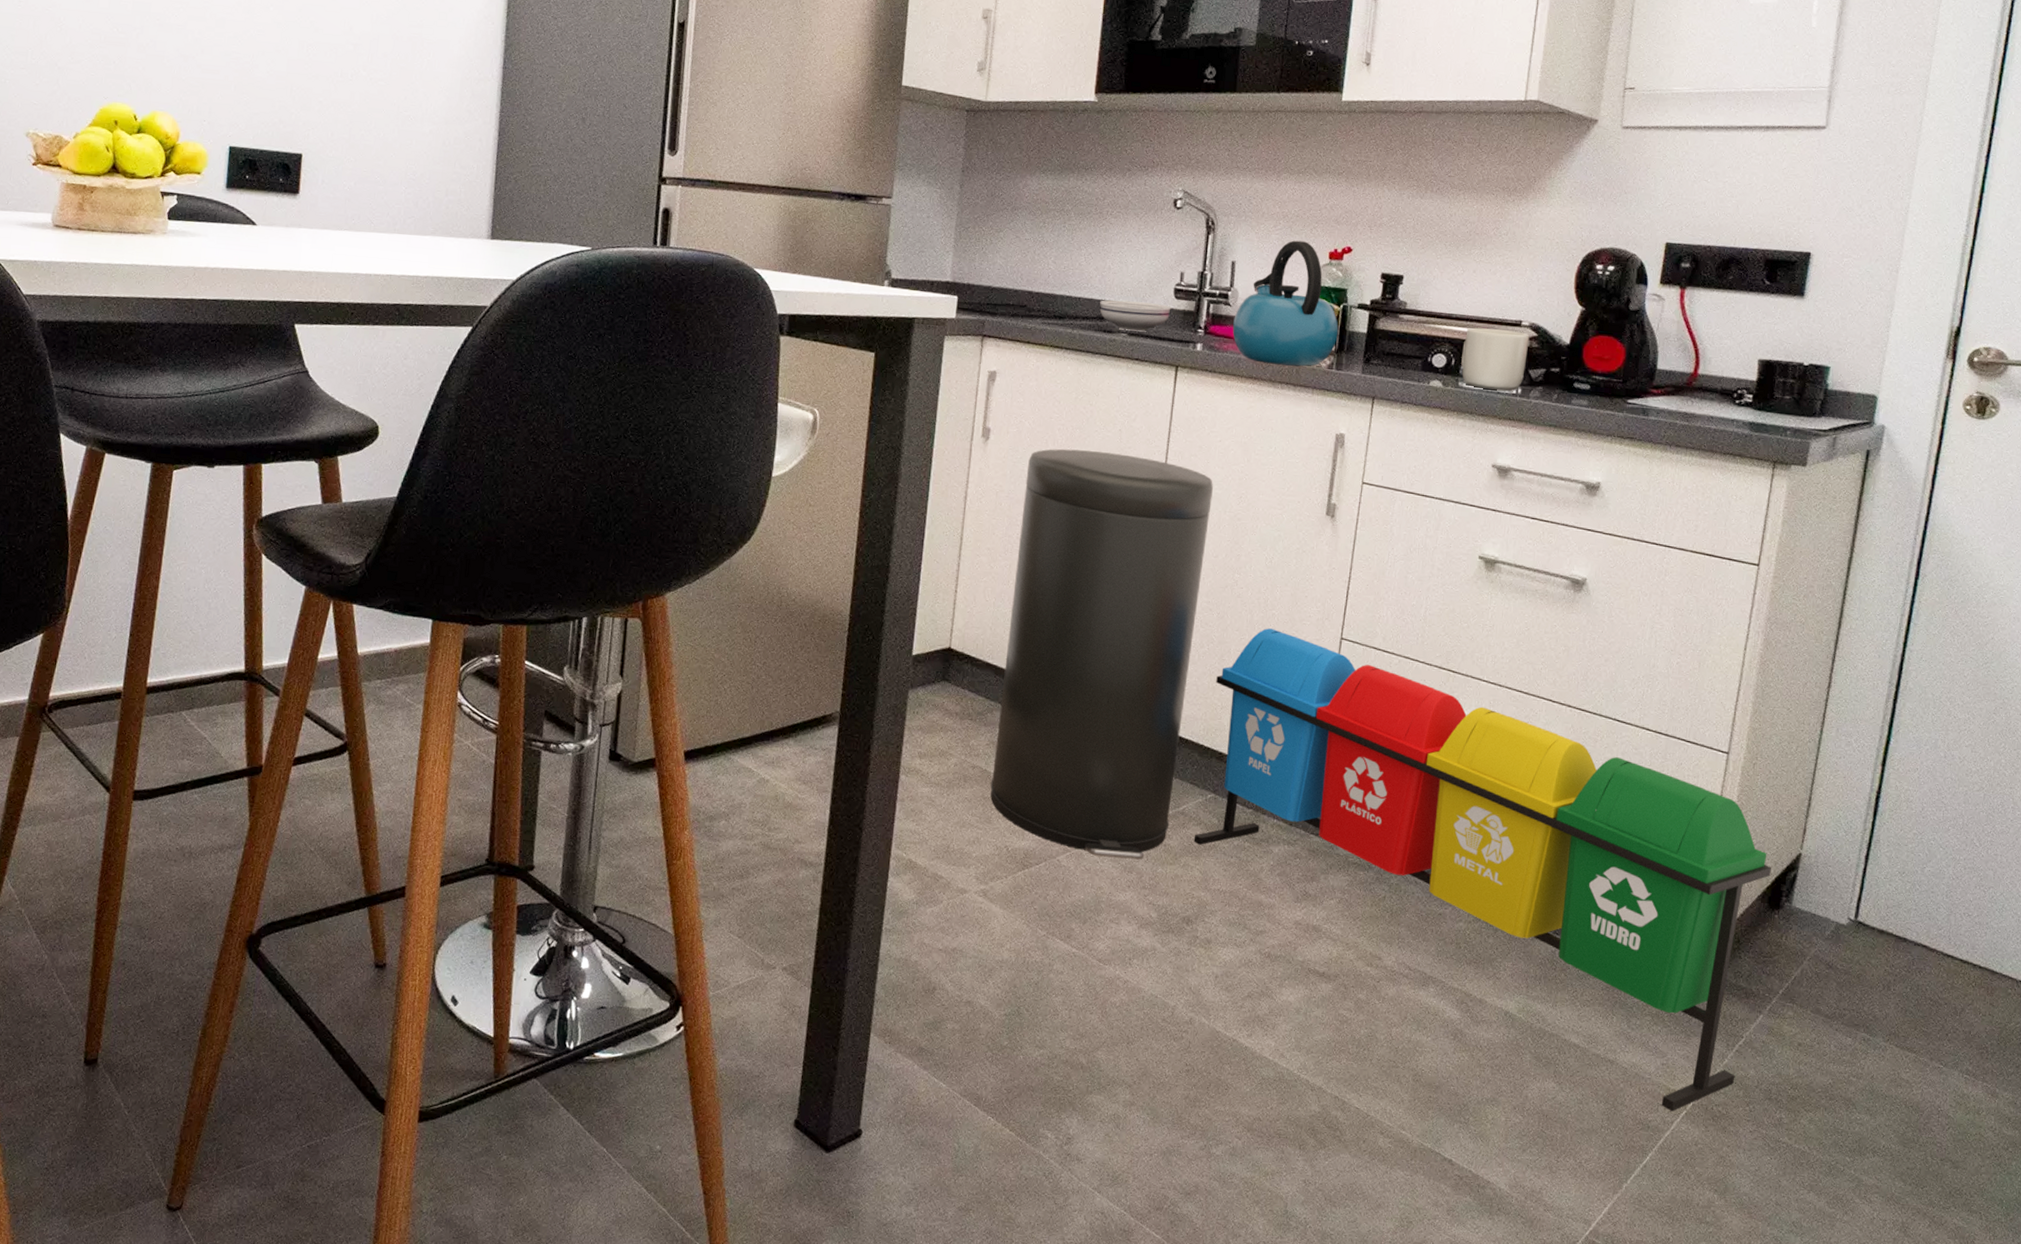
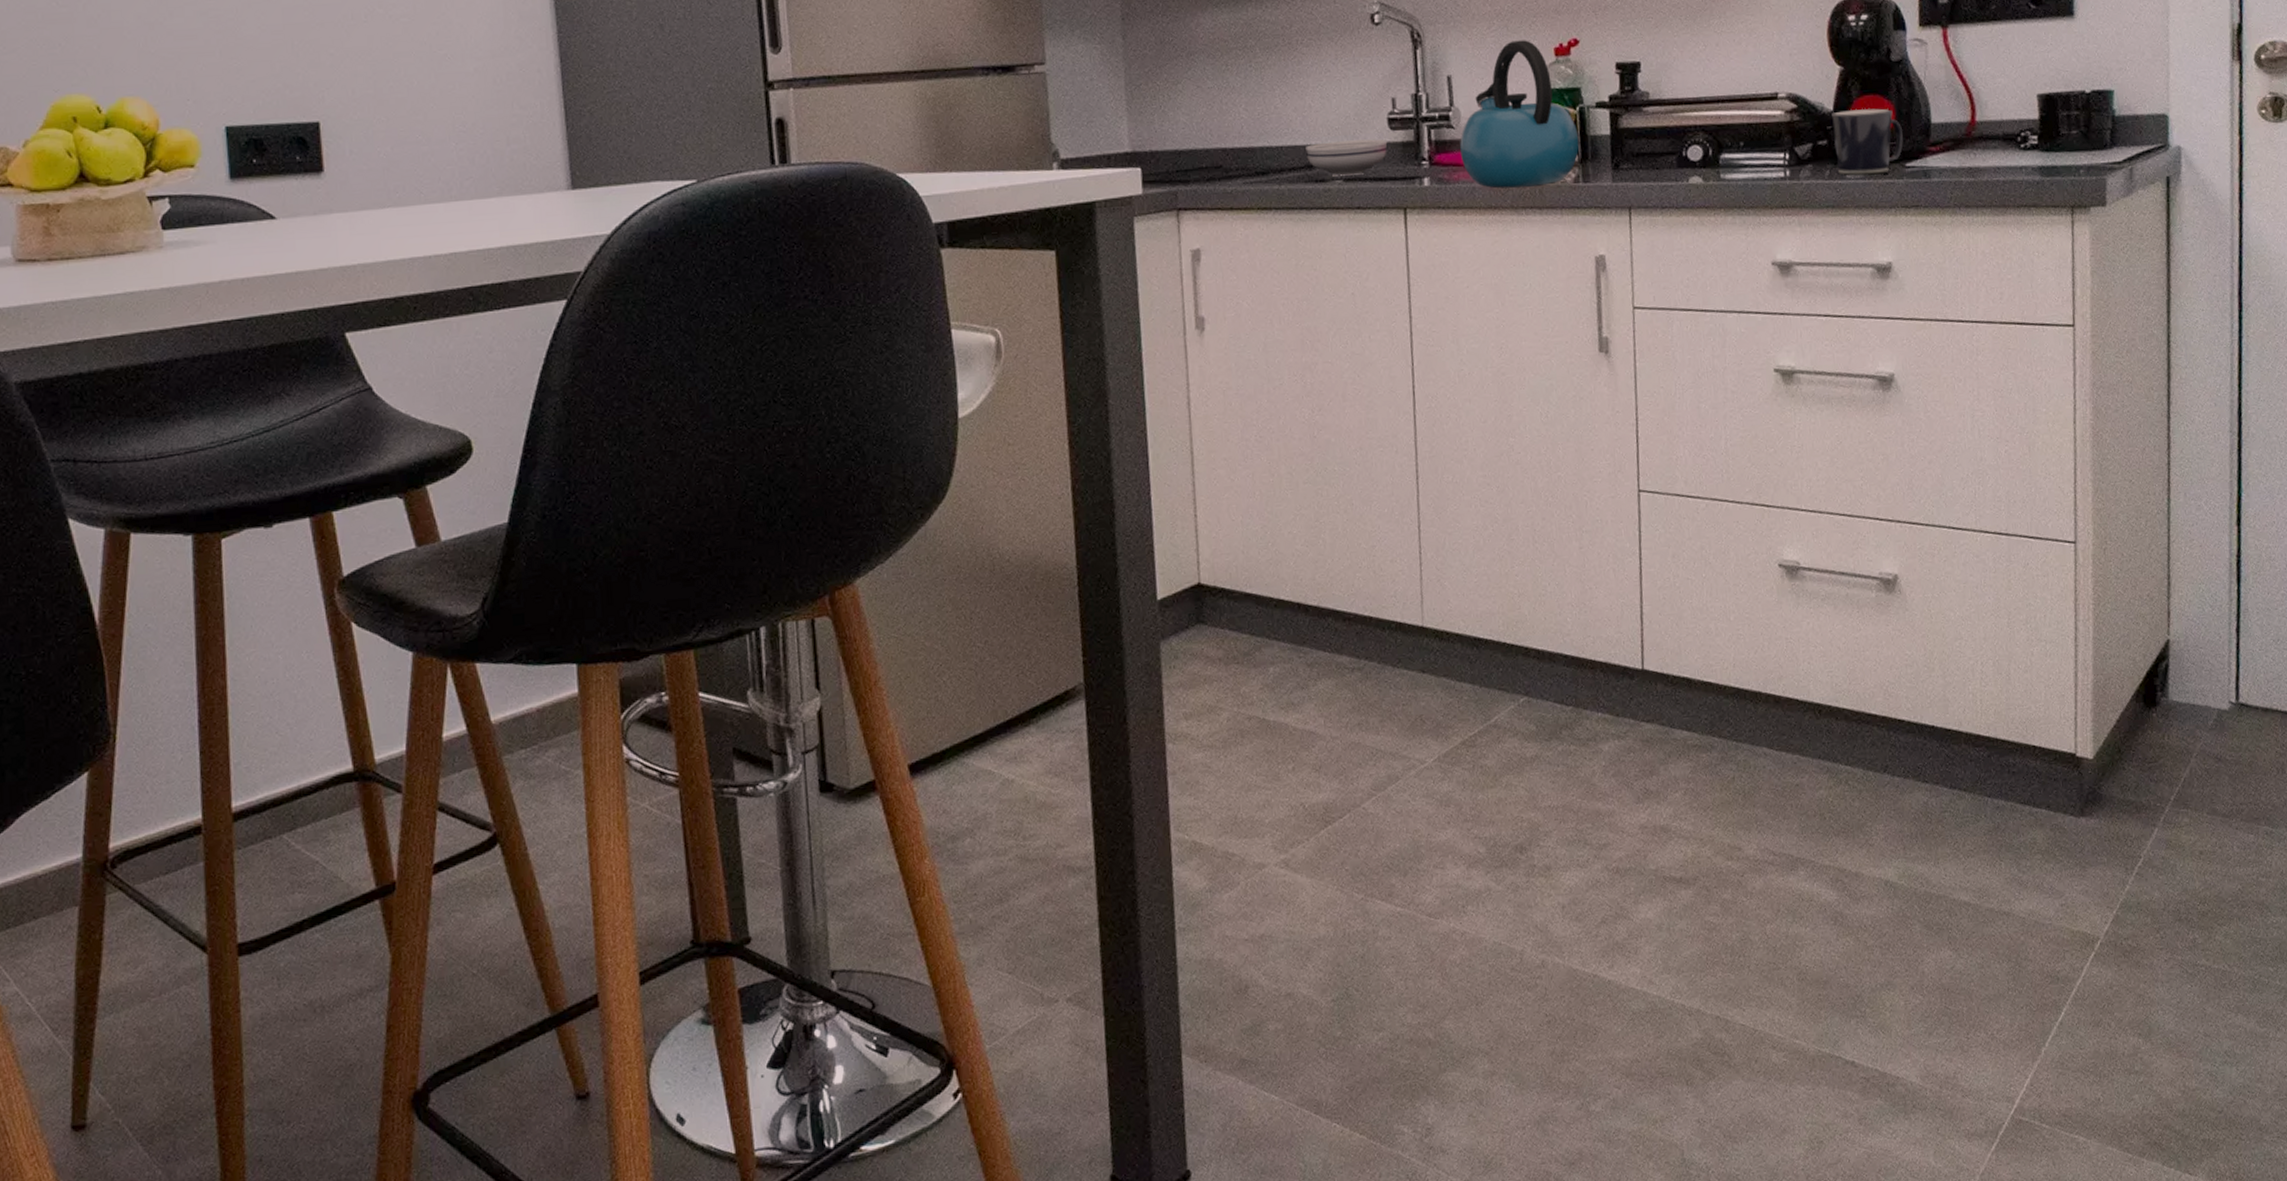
pedal bin: present [990,448,1213,860] -> none [1254,321,1482,795]
recycling bin: present [1193,628,1771,1111] -> none [1507,493,2141,956]
mug: present [1461,327,1530,392] -> none [1718,105,1790,178]
mug: none [1564,345,1629,406] -> present [1831,108,1903,177]

